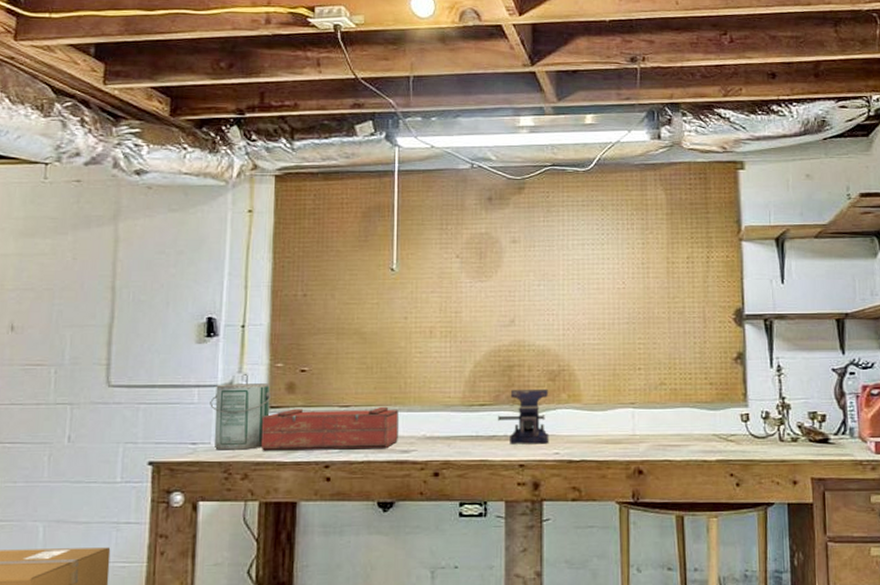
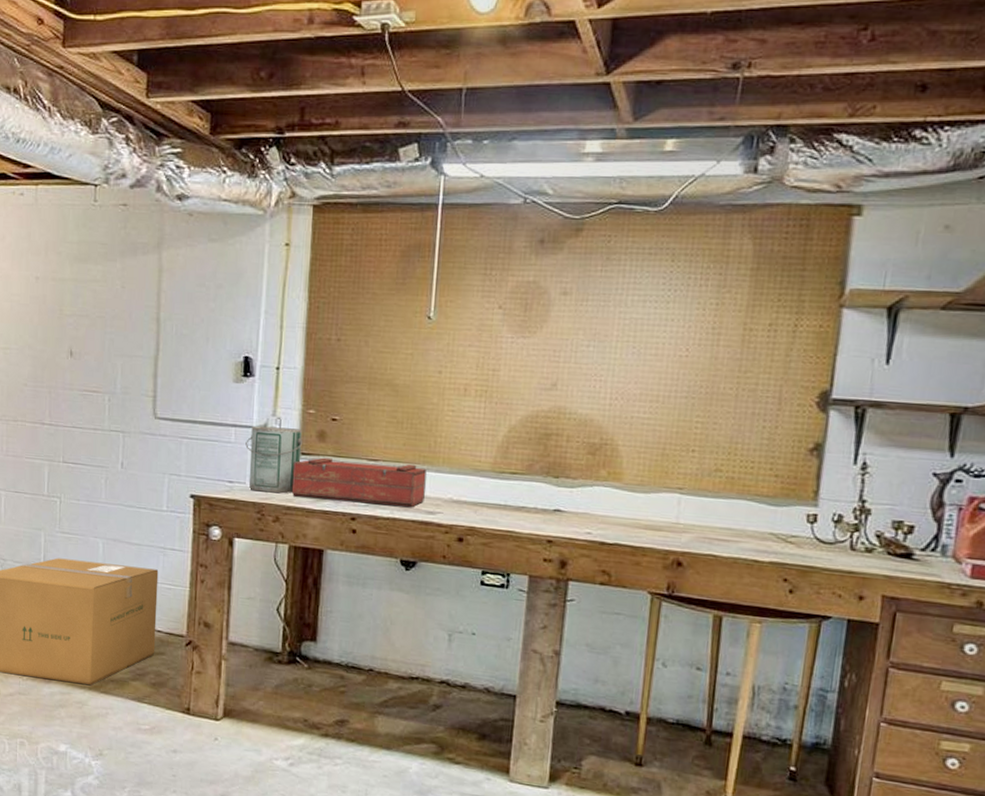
bench vise: present [498,388,549,444] -> none [529,459,586,522]

